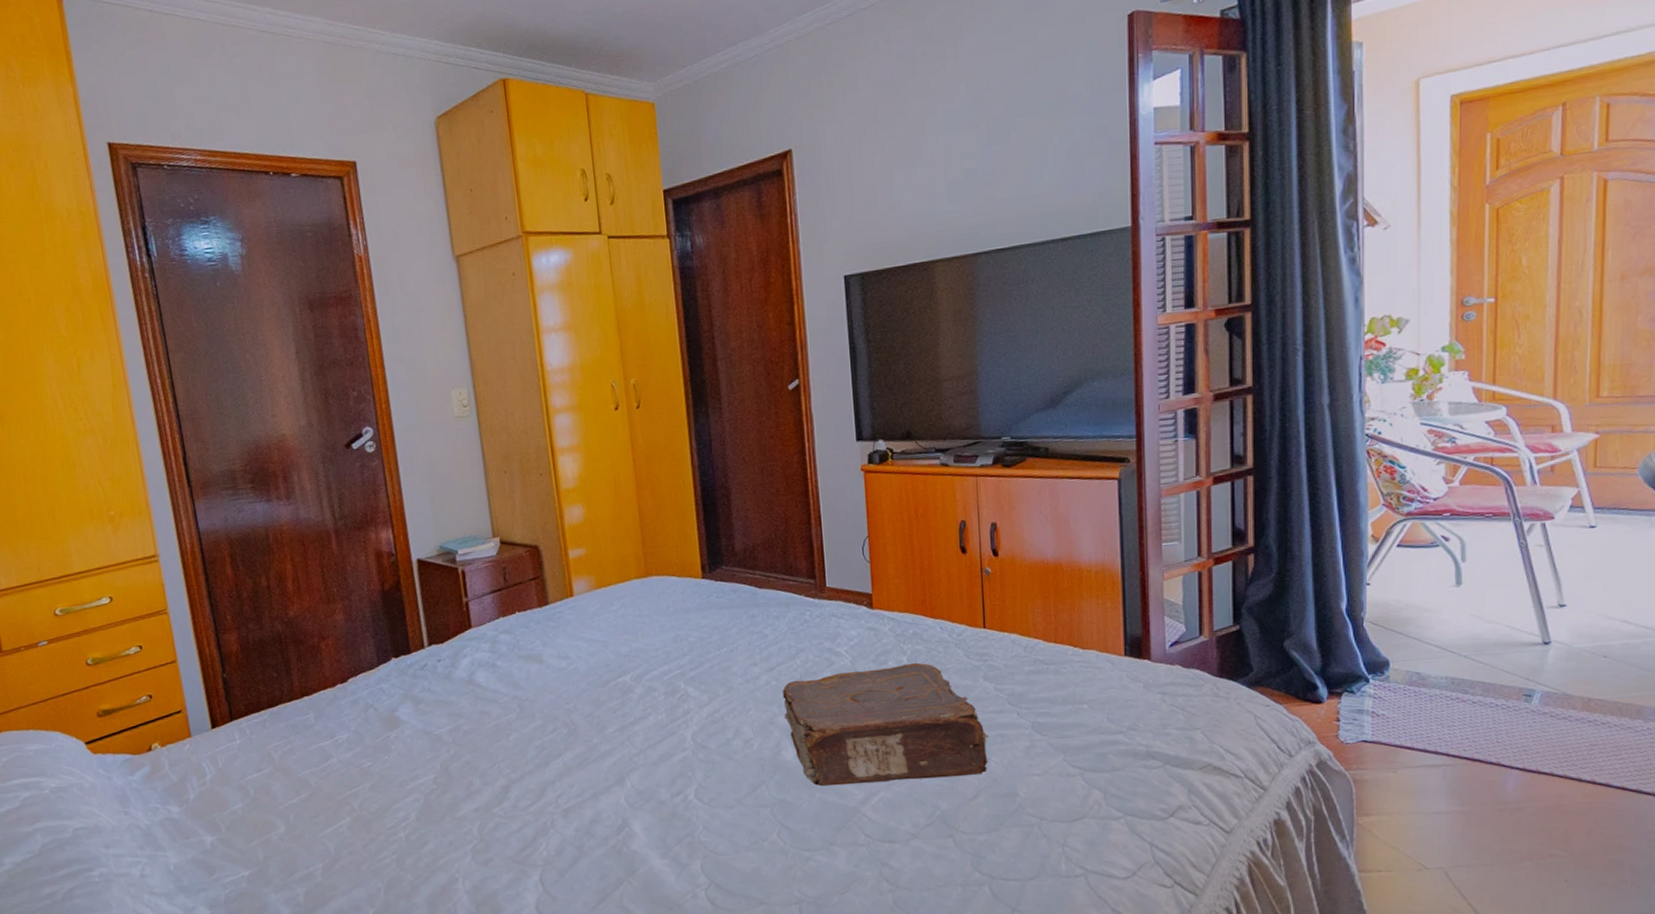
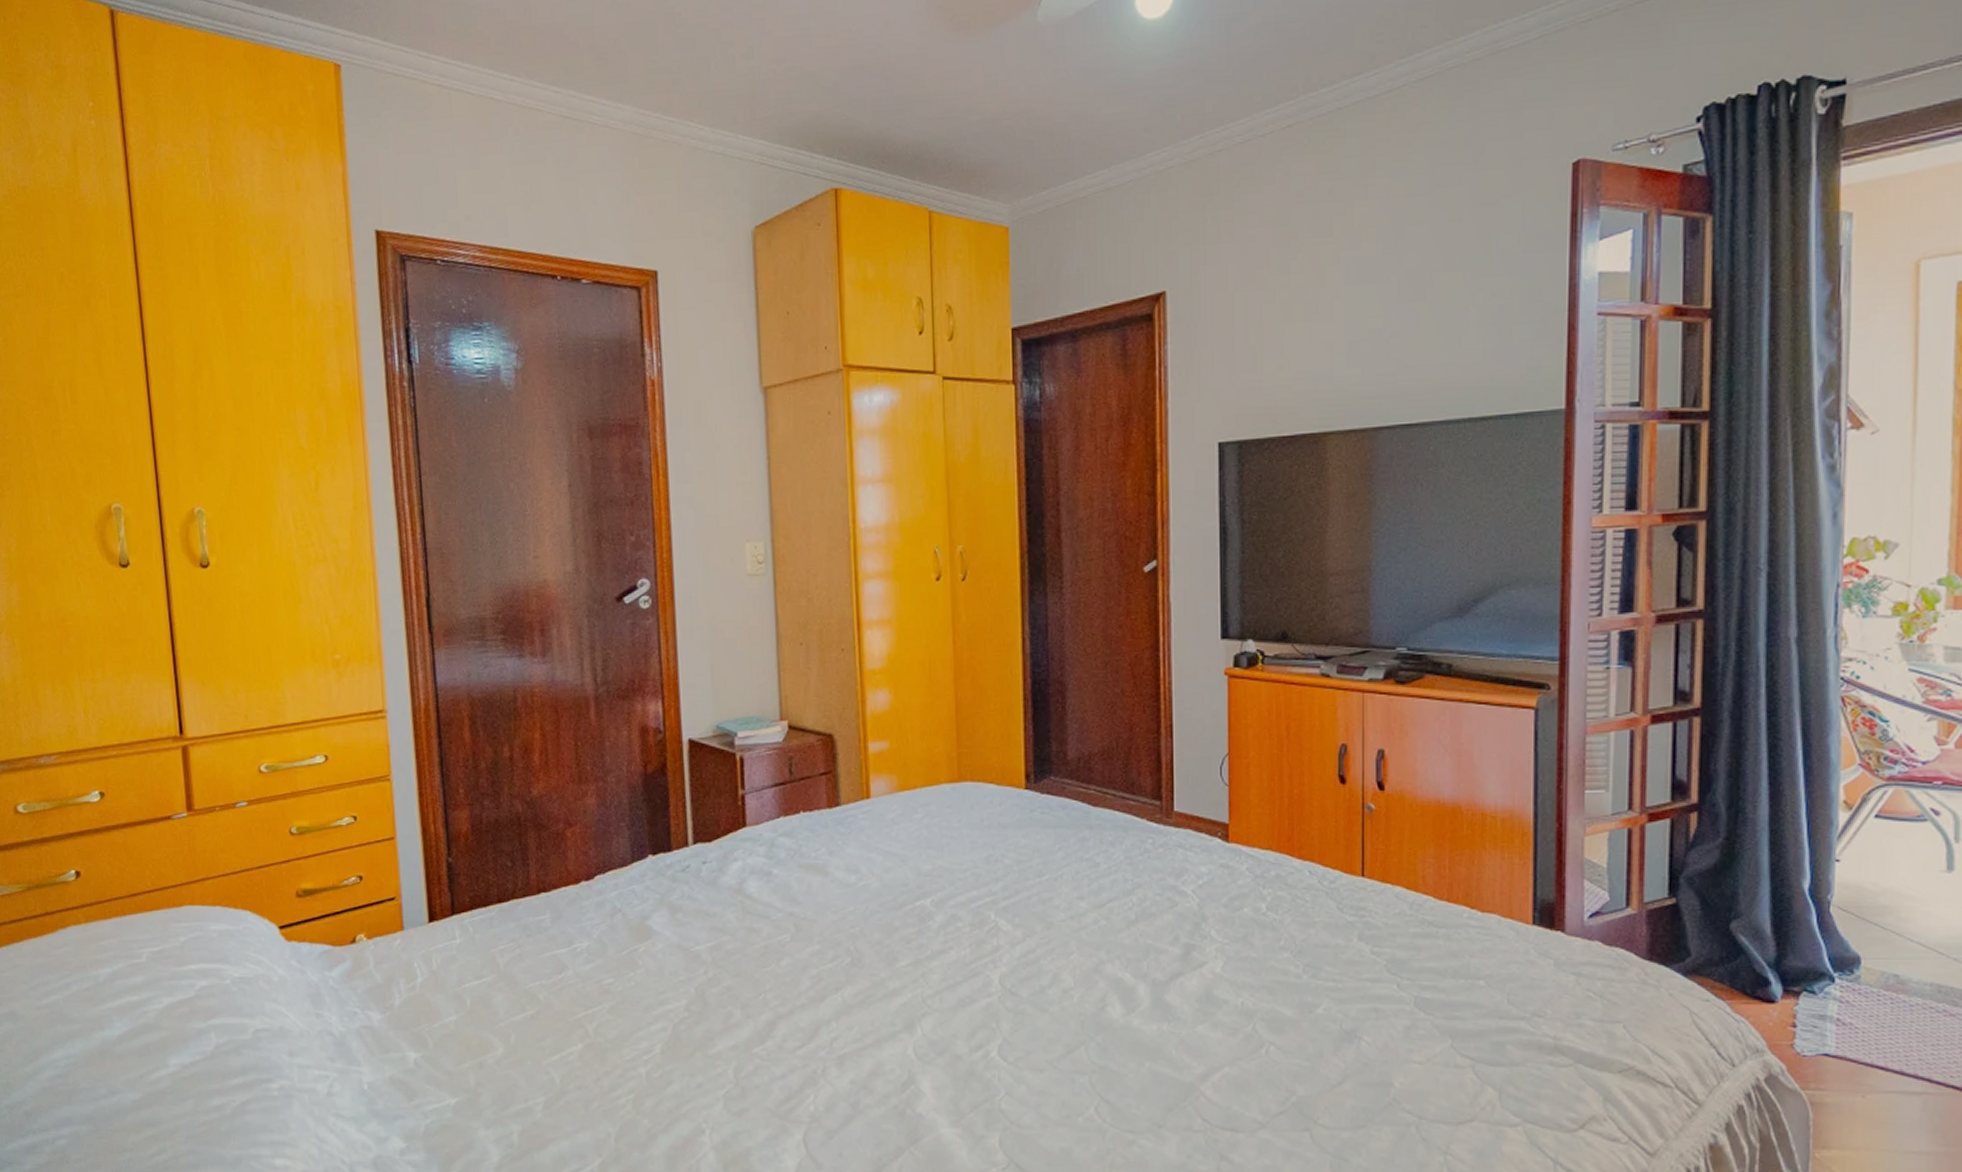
book: present [782,662,990,787] -> none [1113,911,1362,1057]

